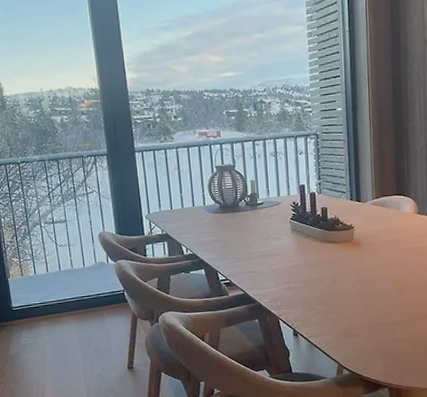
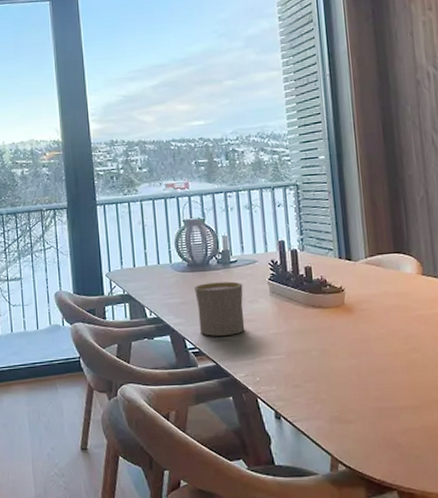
cup: none [226,221,270,269] -> present [195,281,245,336]

